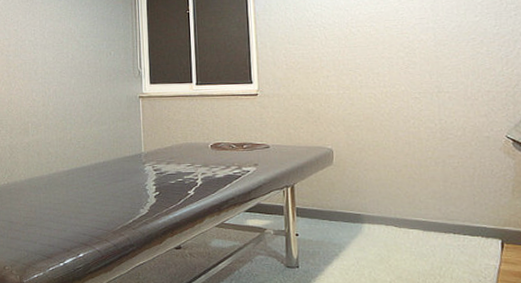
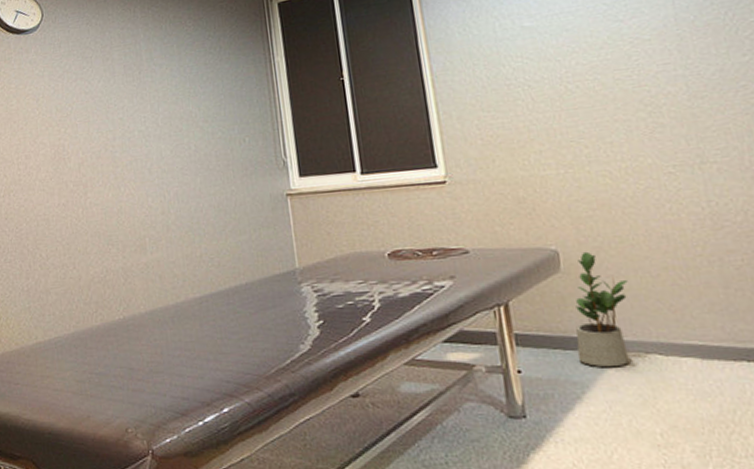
potted plant: none [339,151,379,235] -> present [575,251,630,368]

